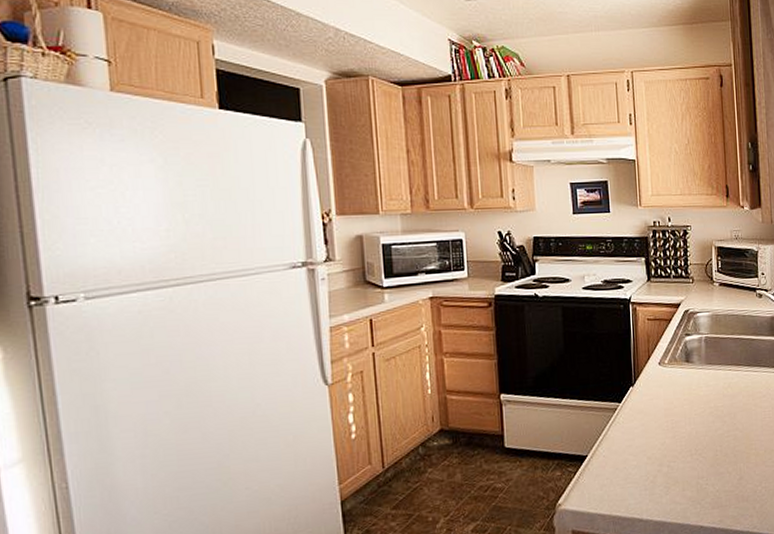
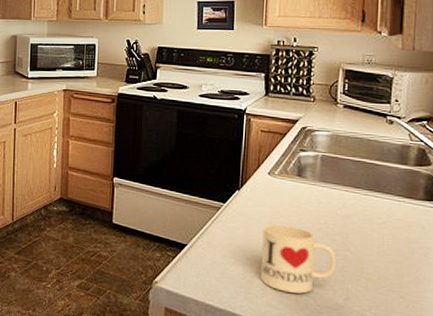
mug: none [660,415,728,485] -> present [260,224,336,294]

